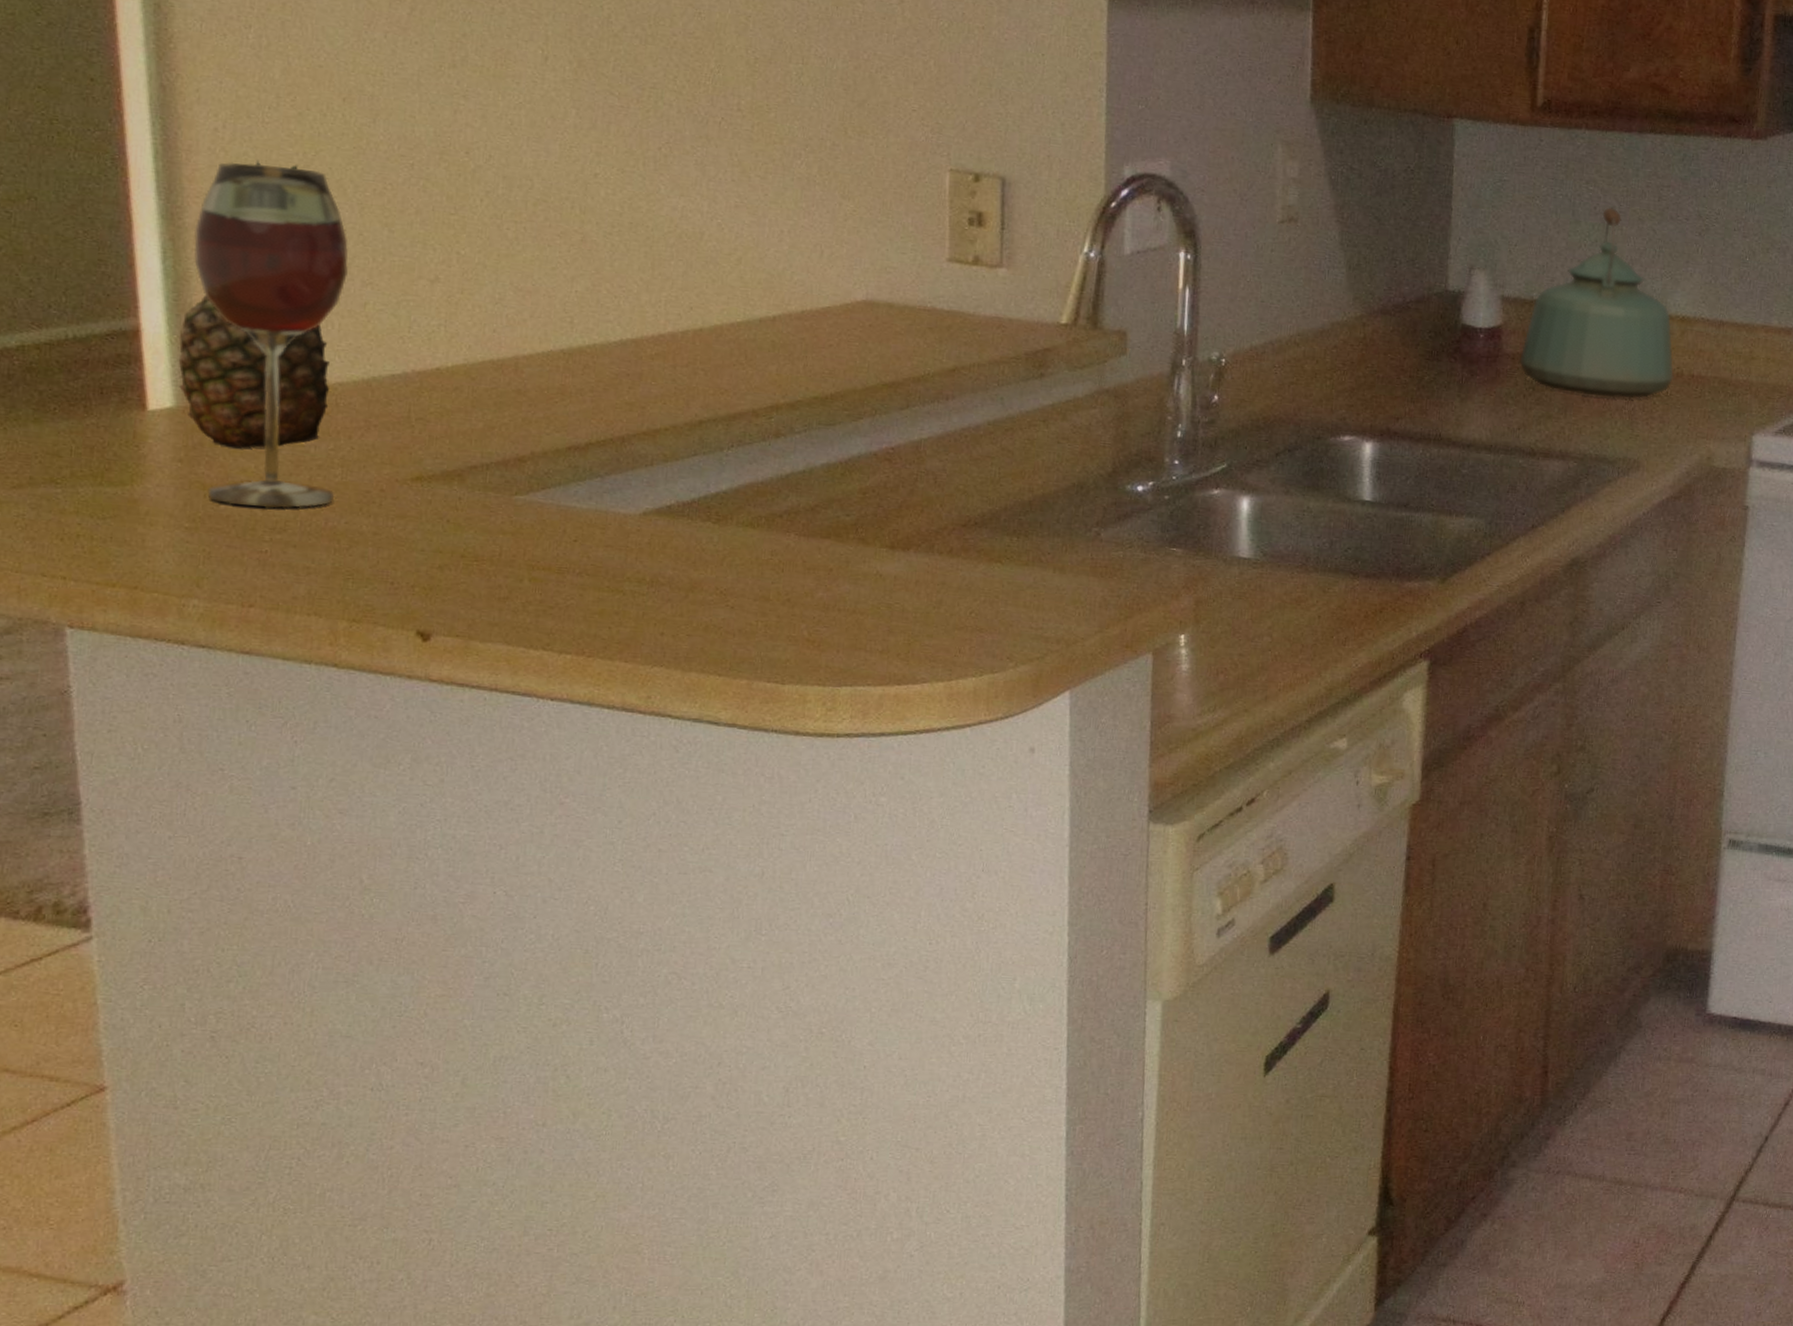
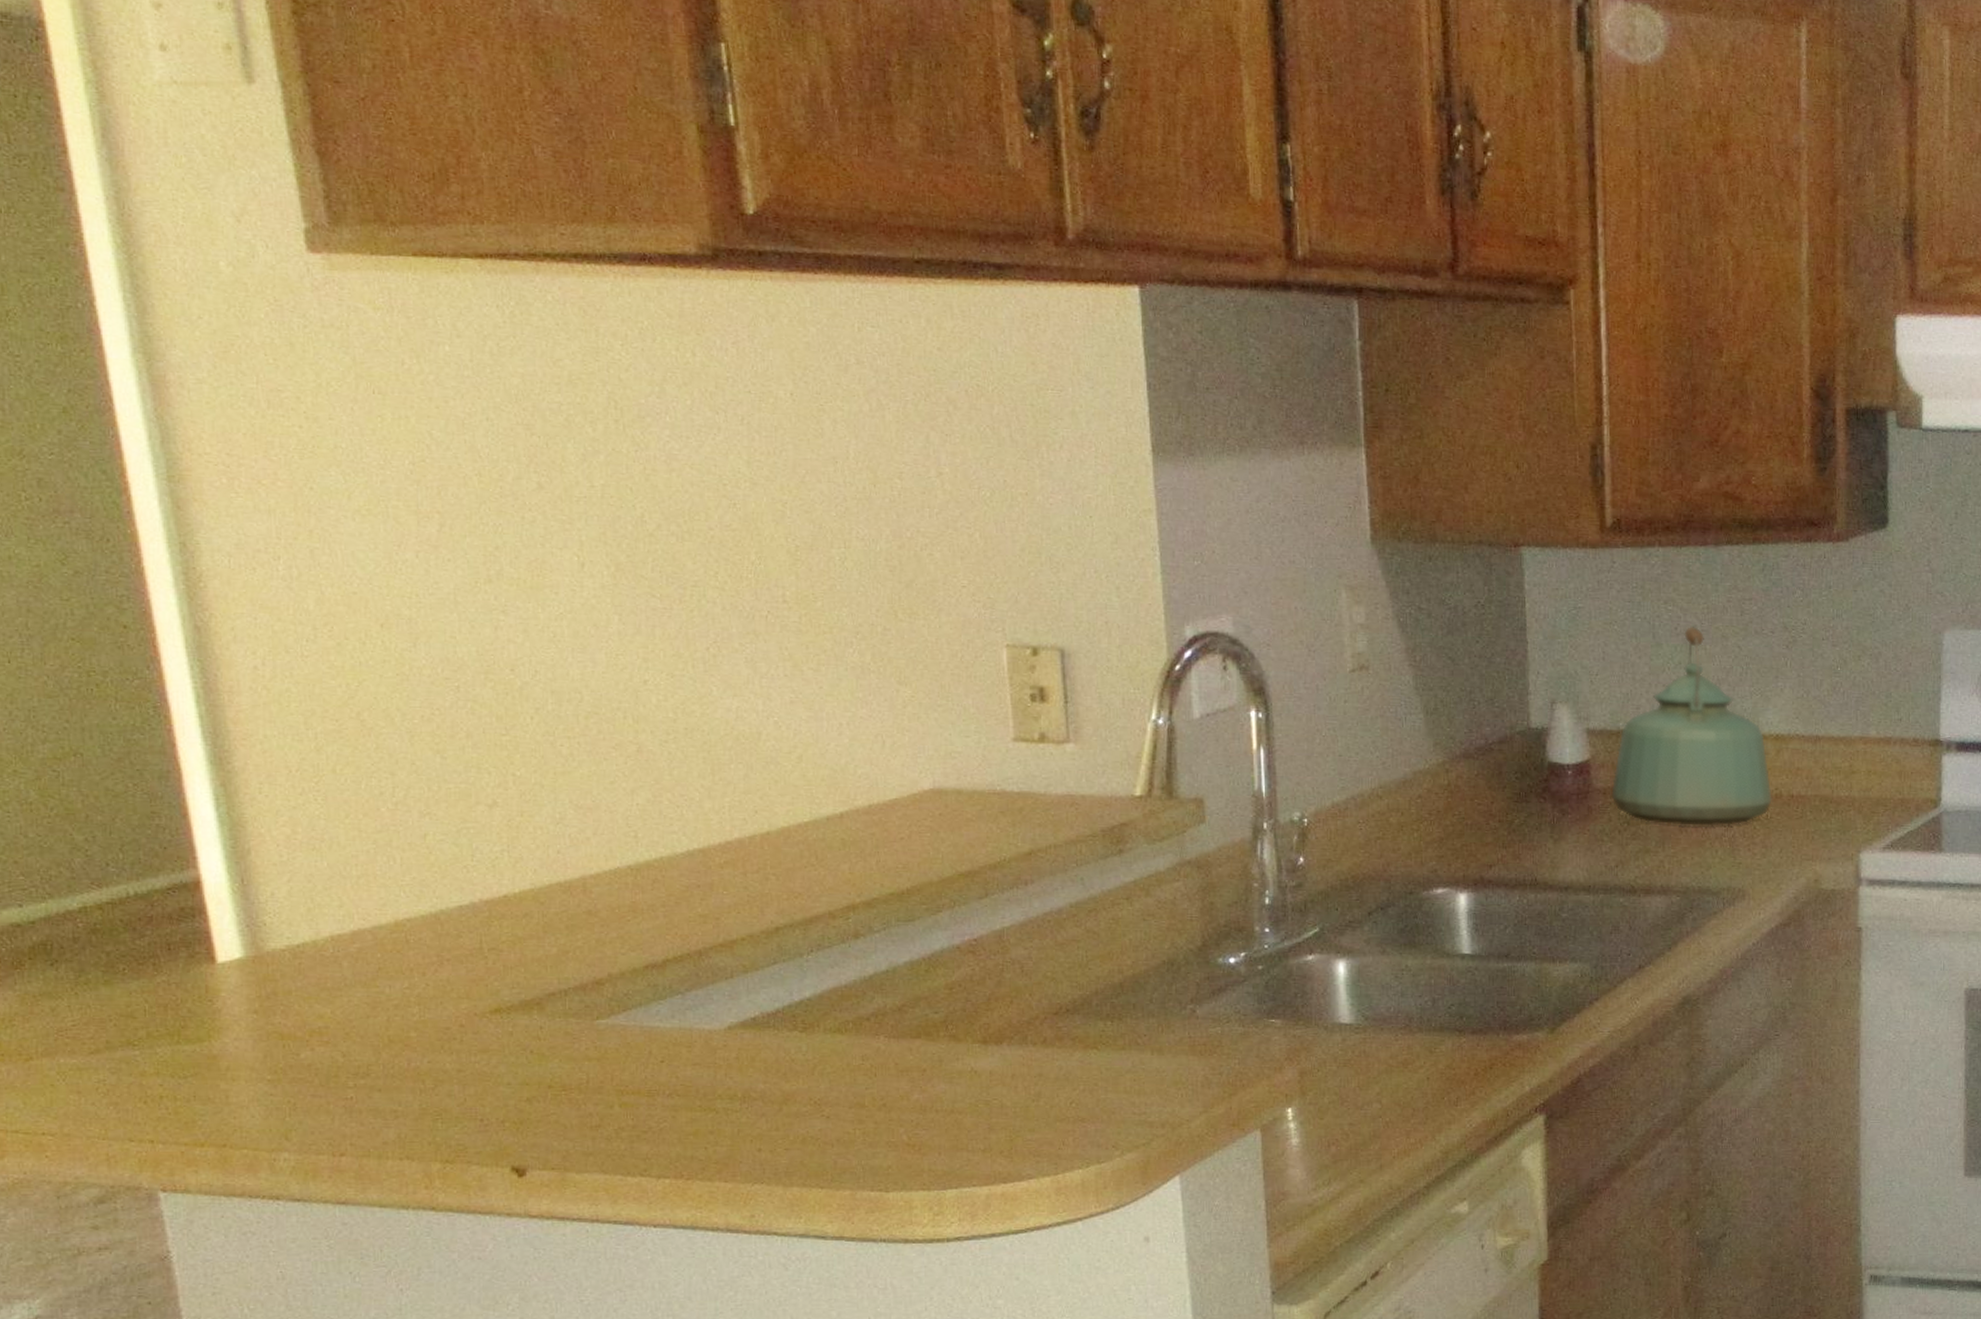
fruit: present [178,159,330,448] -> none [242,695,399,994]
wineglass: present [193,162,349,508] -> none [244,700,415,1053]

